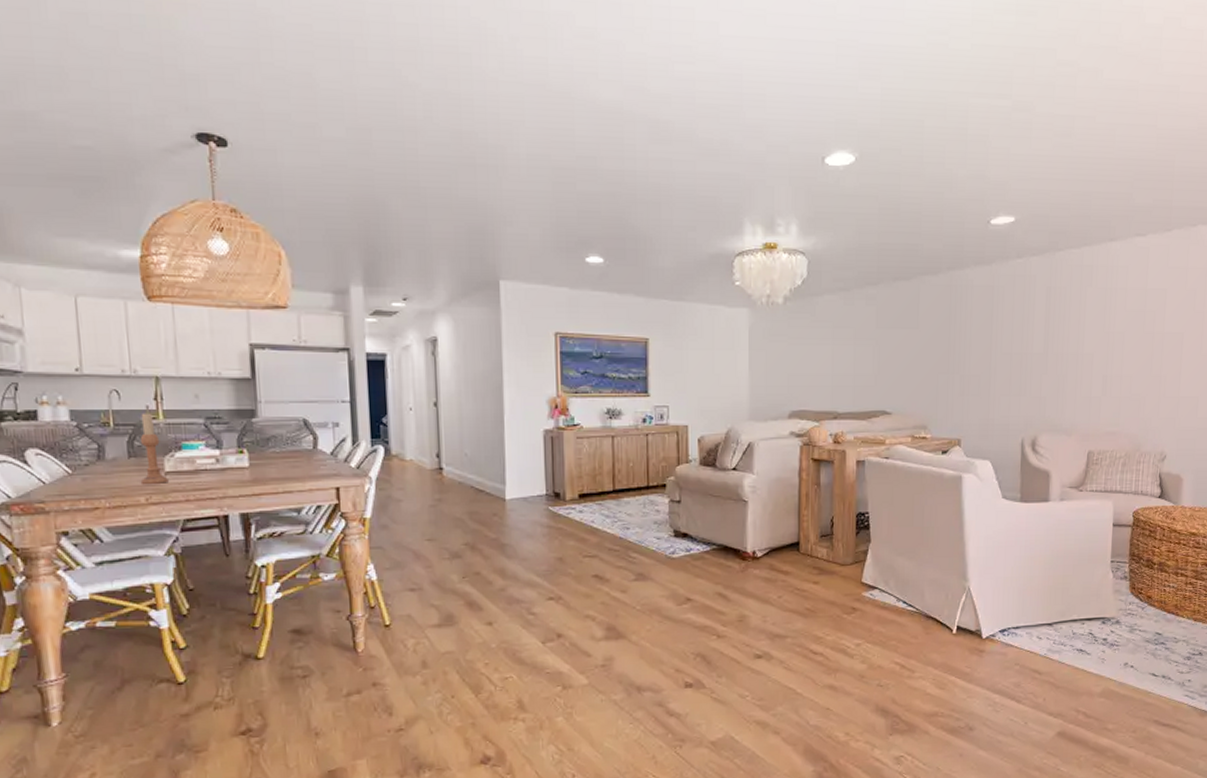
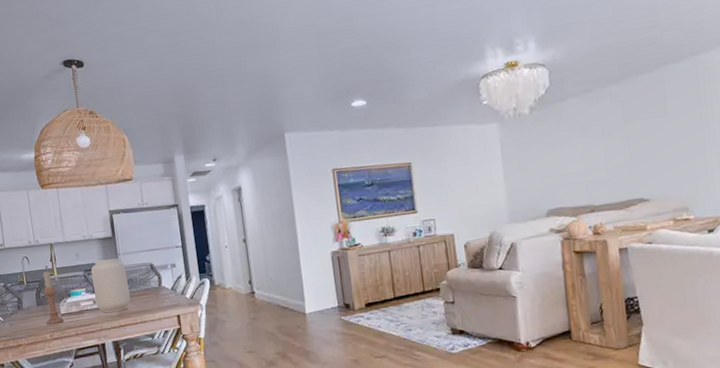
vase: none [215,406,272,477] -> present [91,258,131,314]

